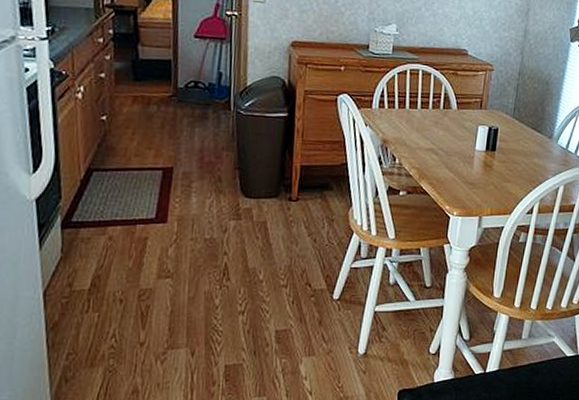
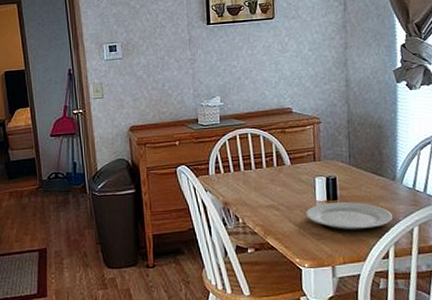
plate: none [462,153,544,184] -> present [305,202,394,231]

